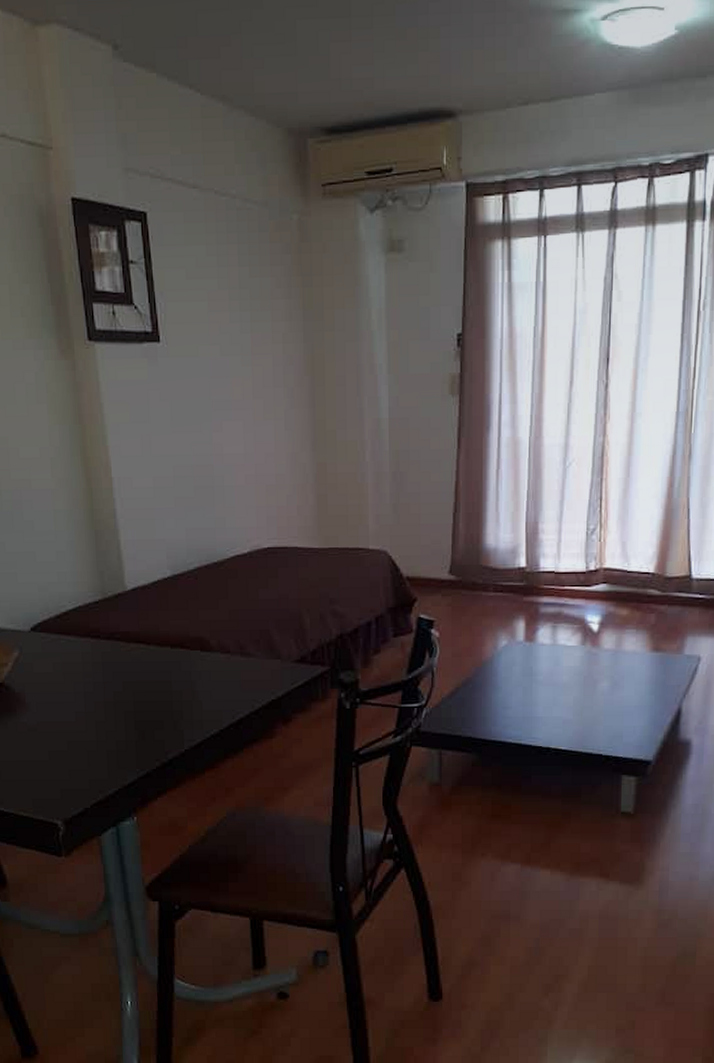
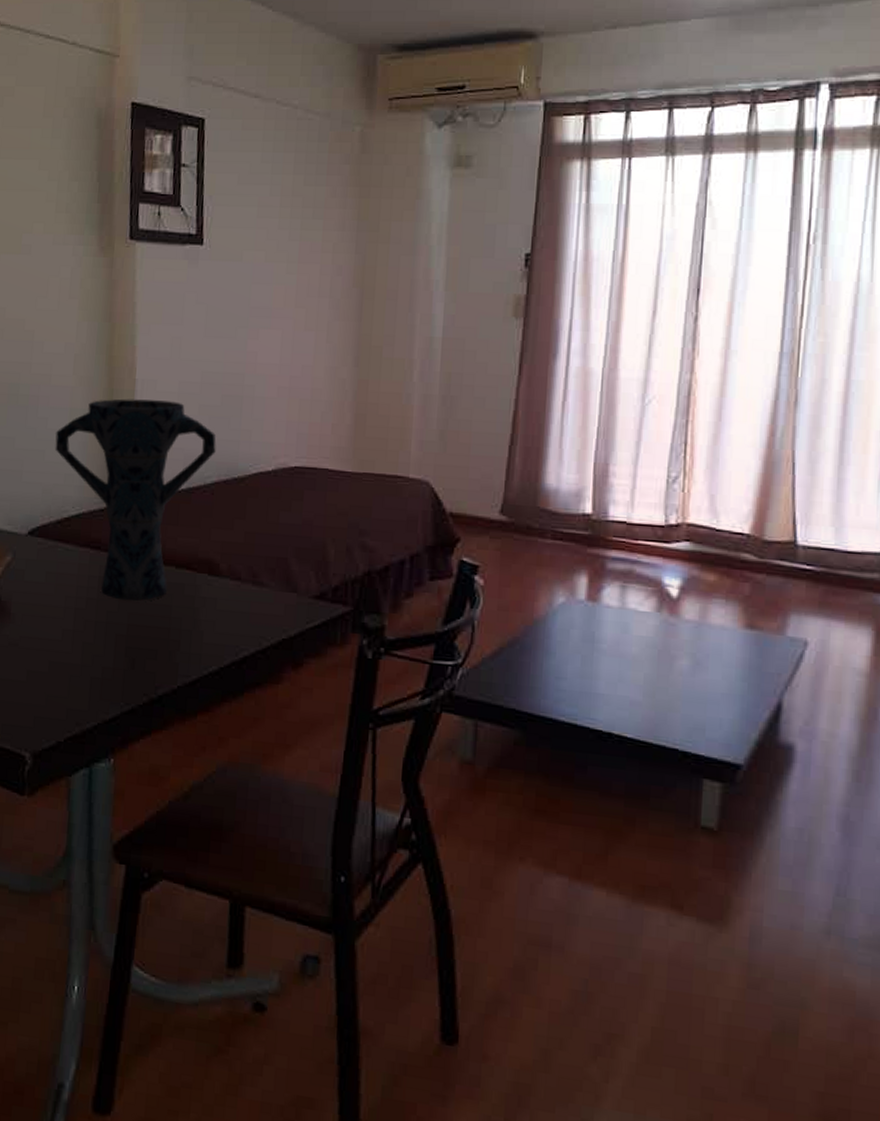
vase: none [43,496,195,681] -> present [55,398,216,602]

